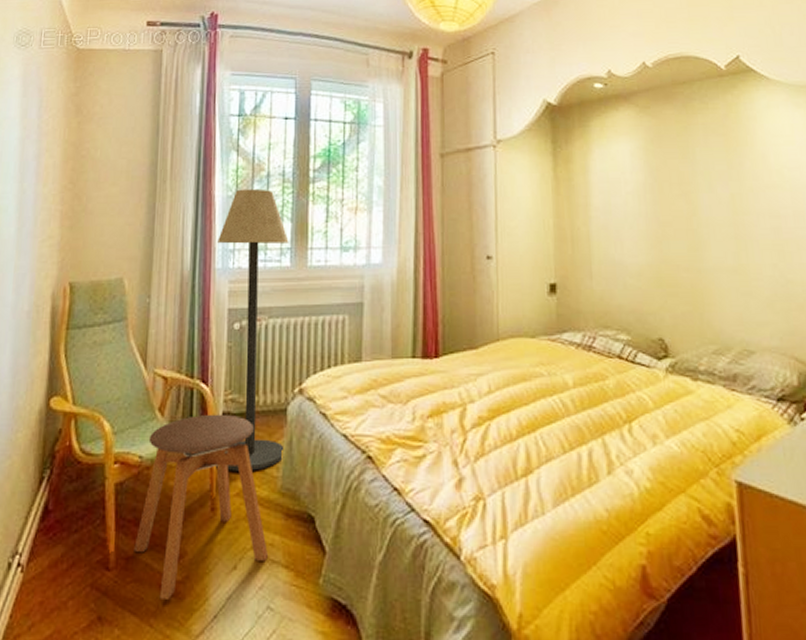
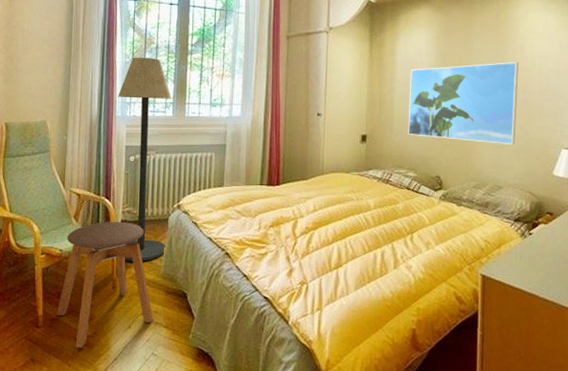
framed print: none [611,176,767,291] -> present [408,62,519,144]

